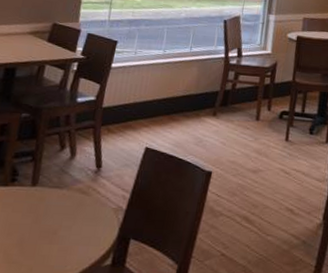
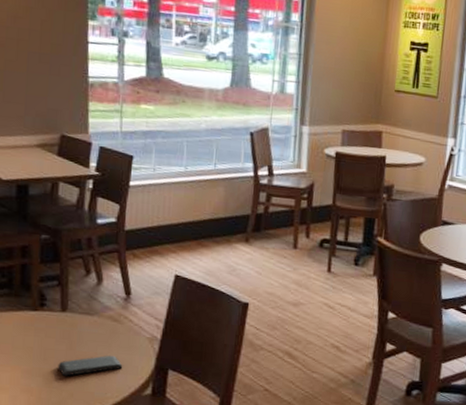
smartphone: none [20,227,86,250] -> present [58,355,123,376]

